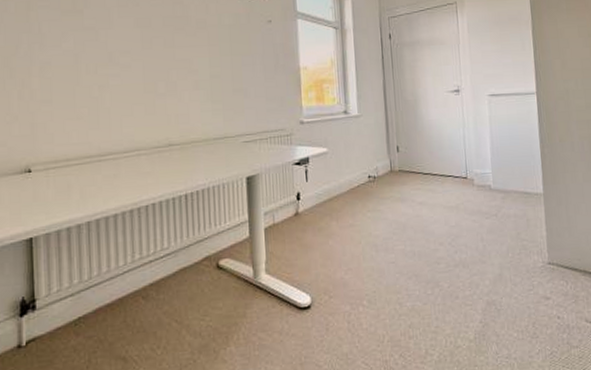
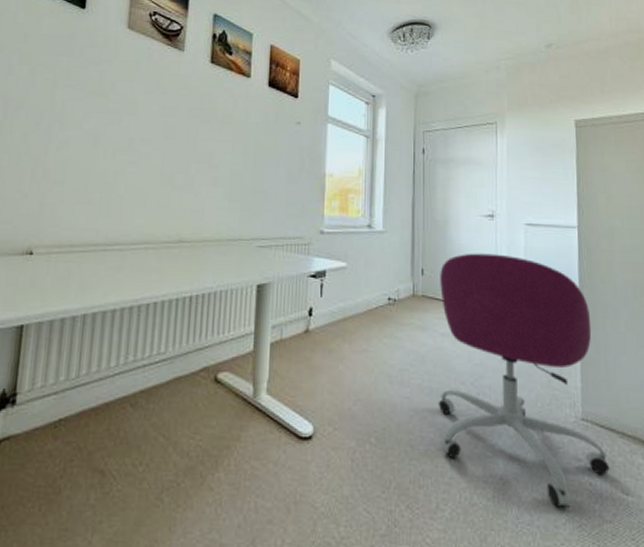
office chair: none [413,125,576,340] -> present [438,253,611,507]

